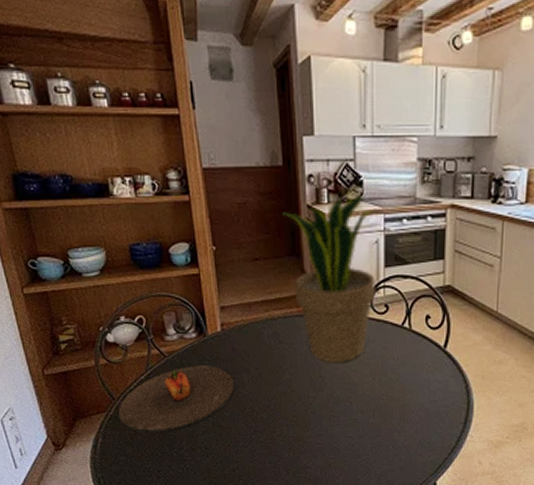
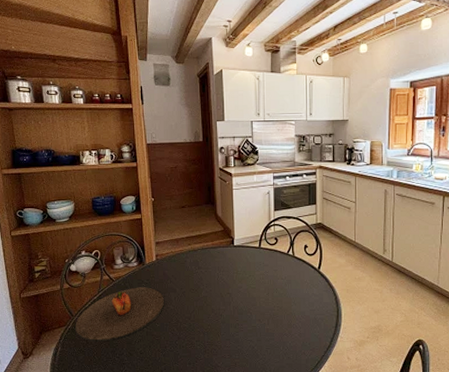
potted plant: present [281,194,385,363] -> none [201,160,274,283]

